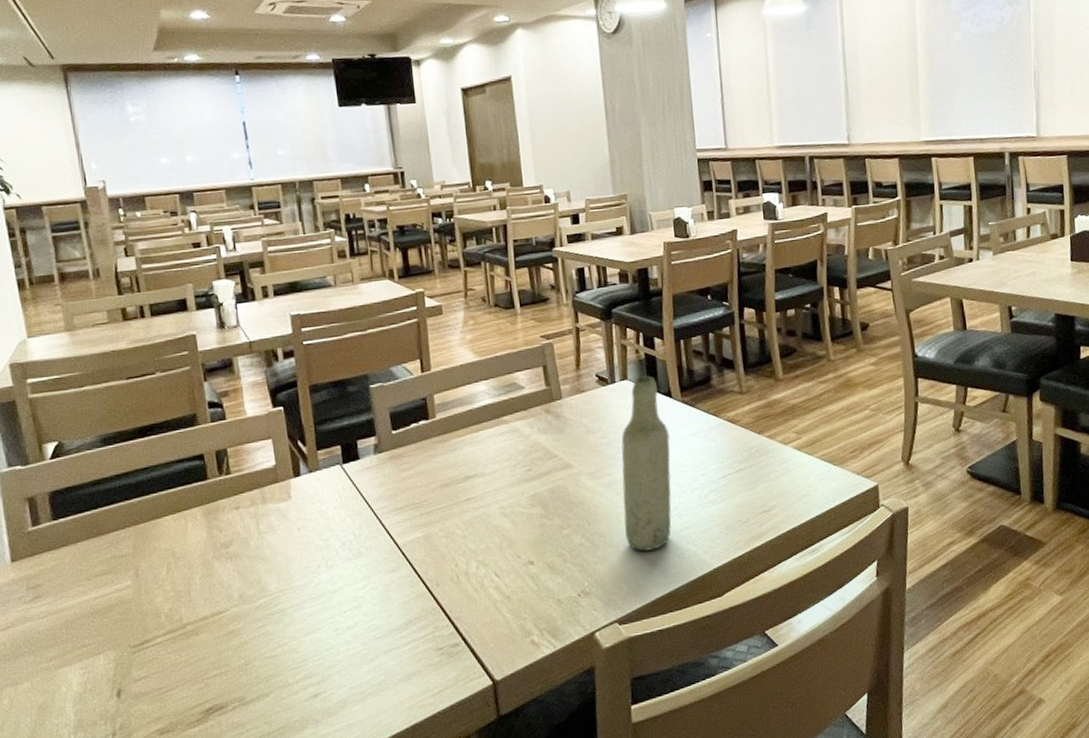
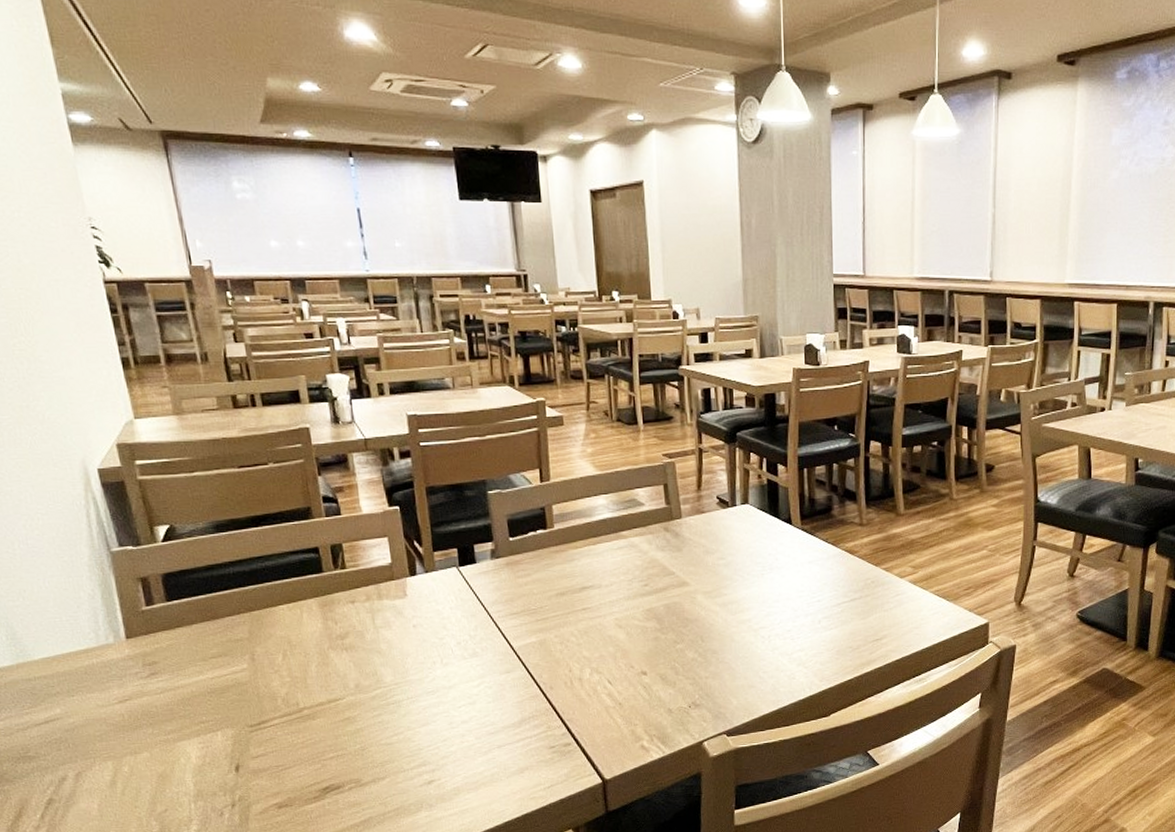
bottle: present [621,375,672,551] -> none [737,501,787,670]

